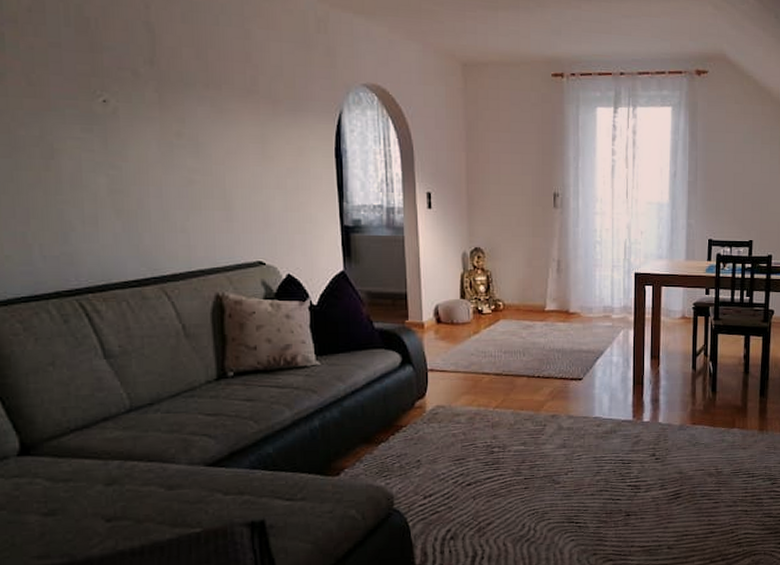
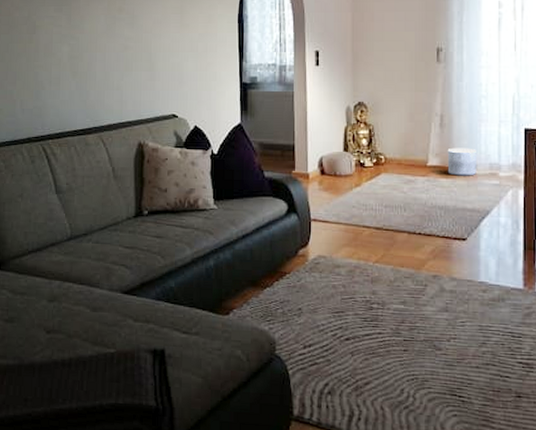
planter: none [564,292,591,319] -> present [447,147,476,176]

